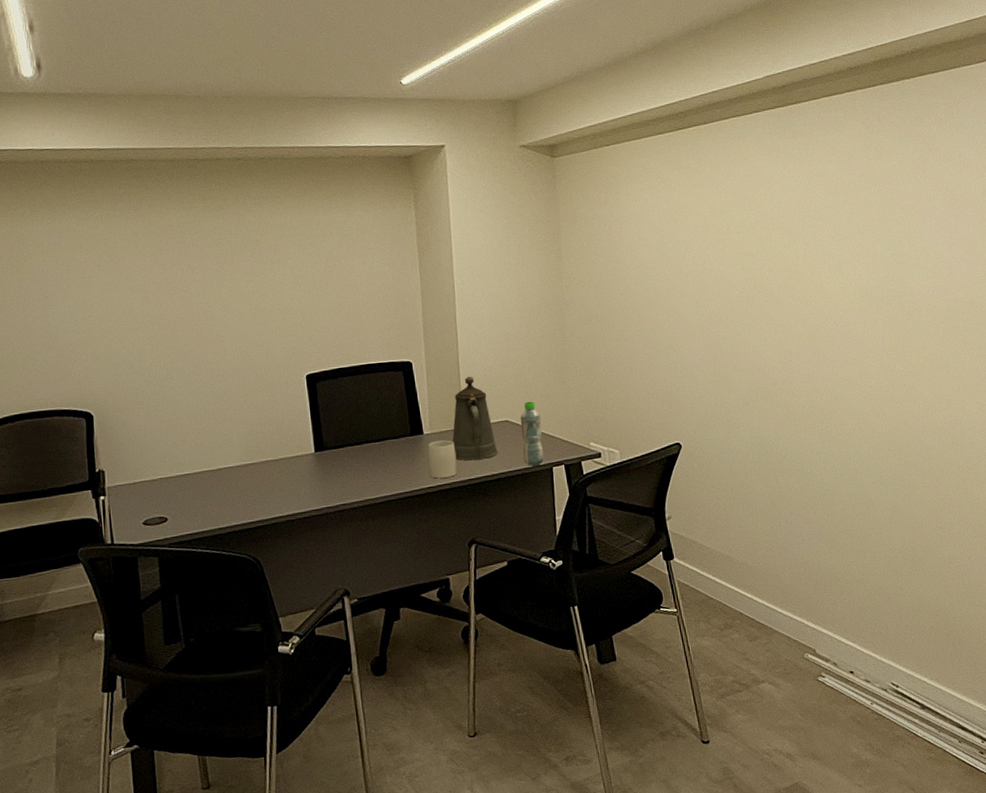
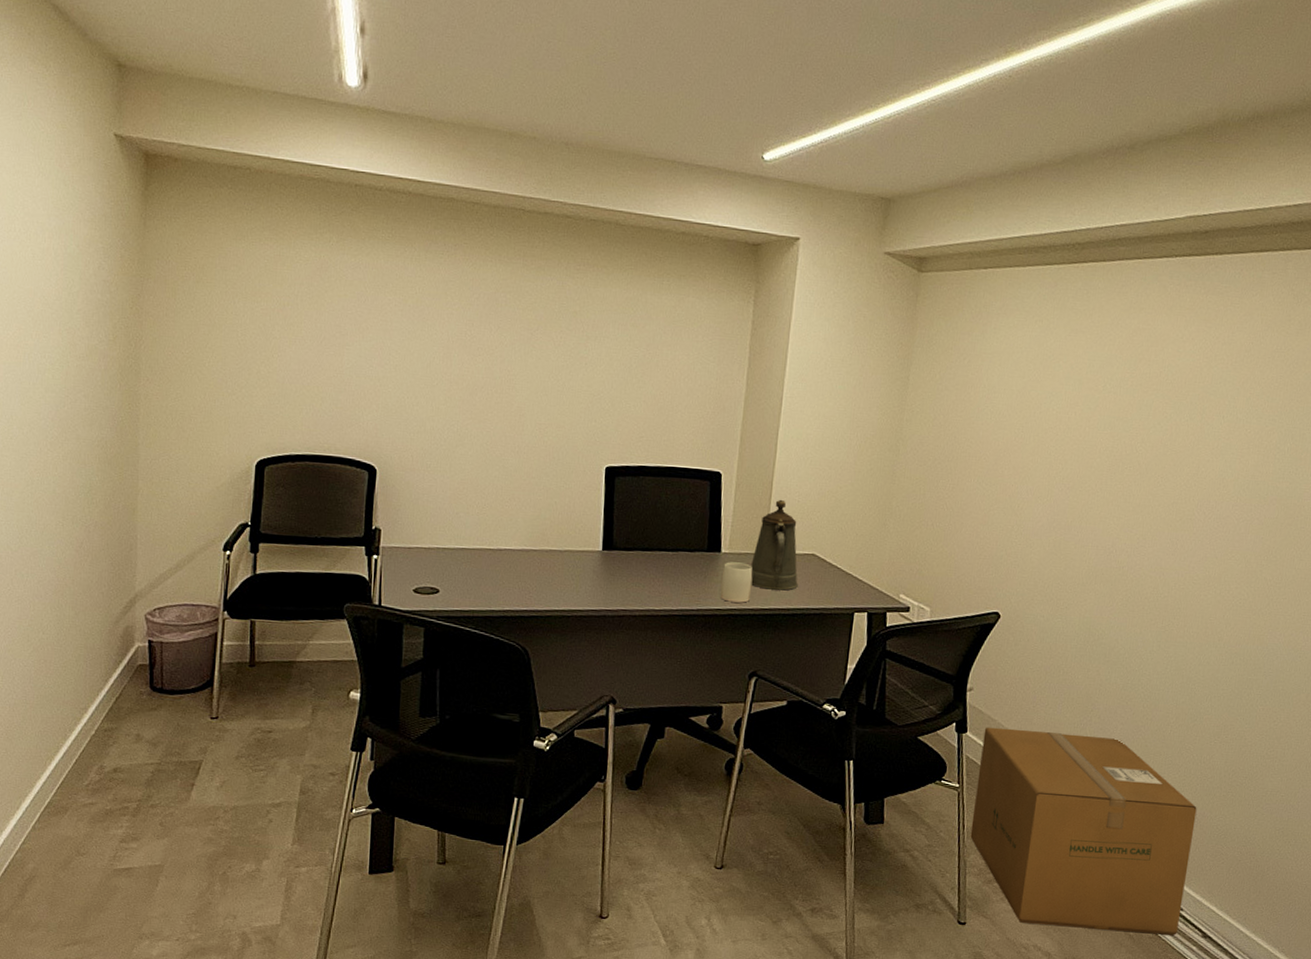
water bottle: present [520,401,545,467] -> none [824,538,852,609]
box: none [688,538,899,730] -> present [970,727,1197,935]

